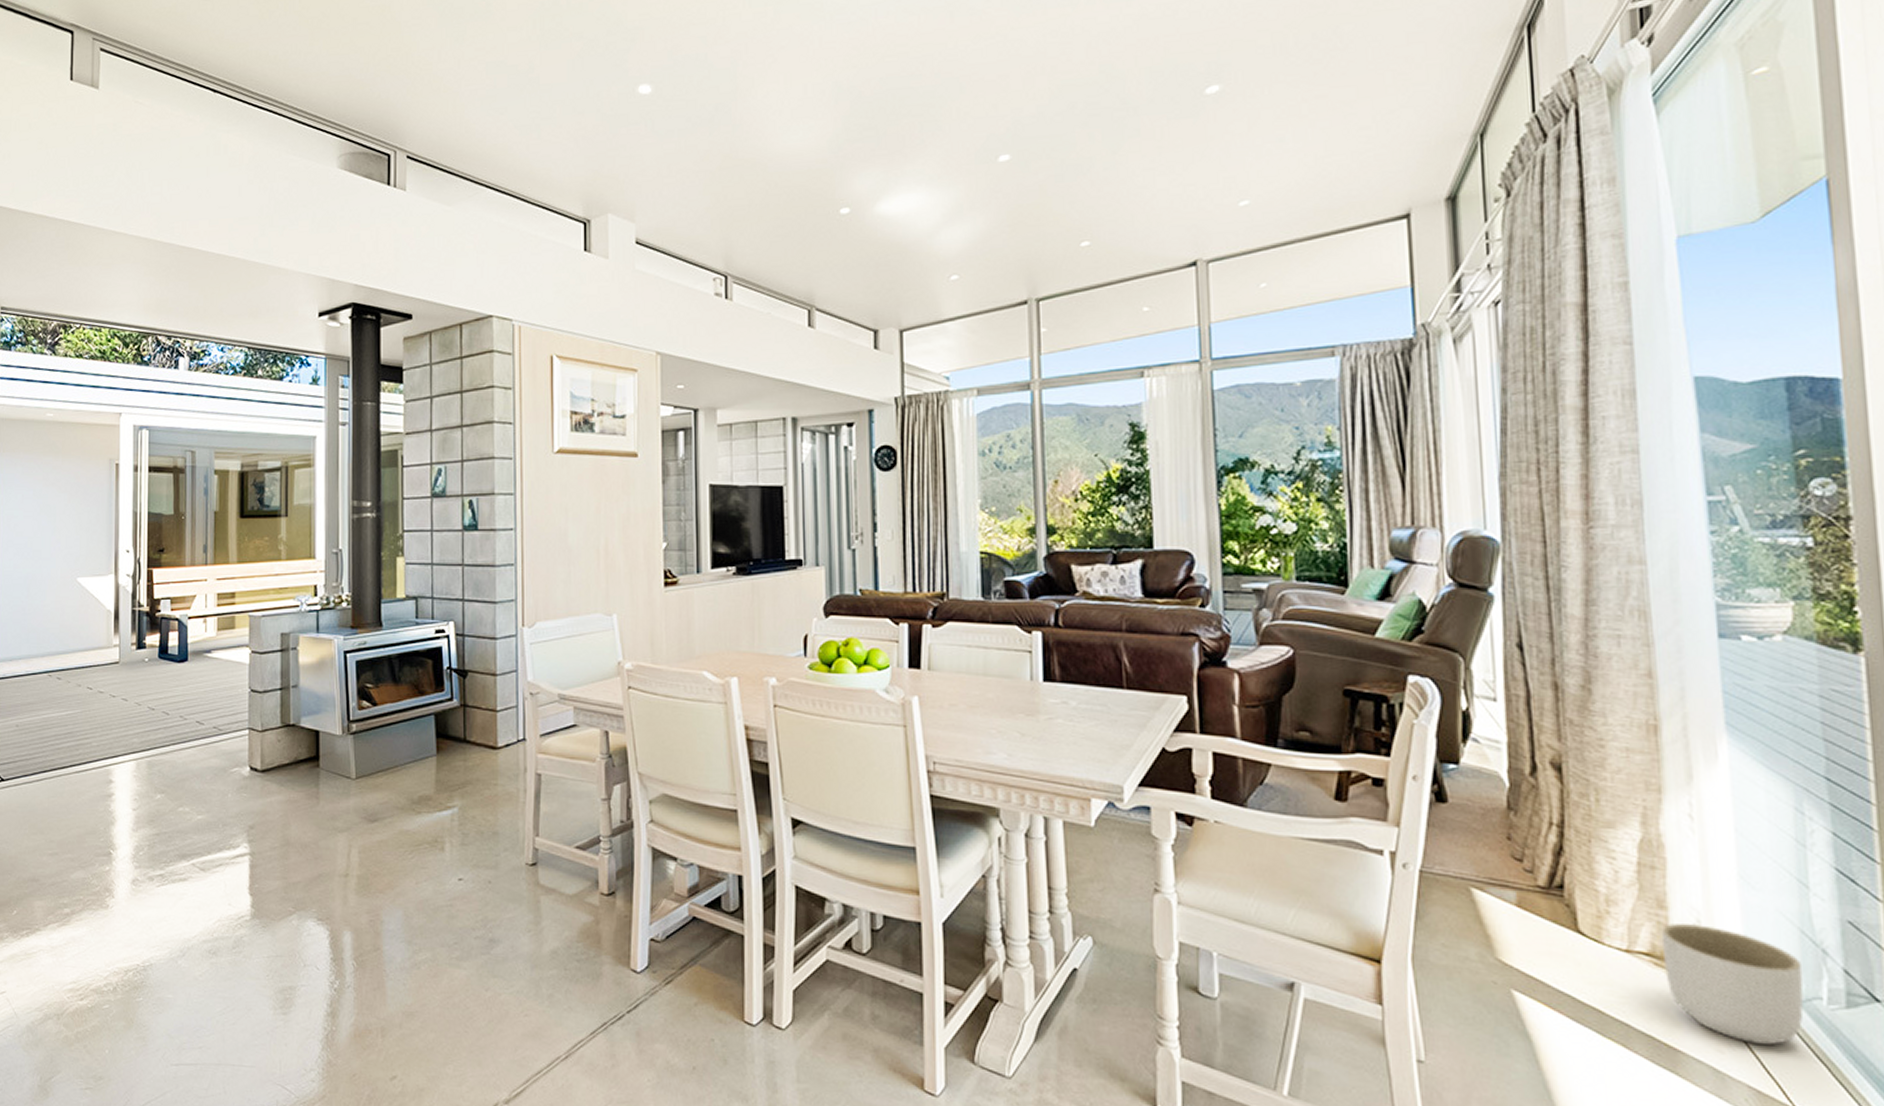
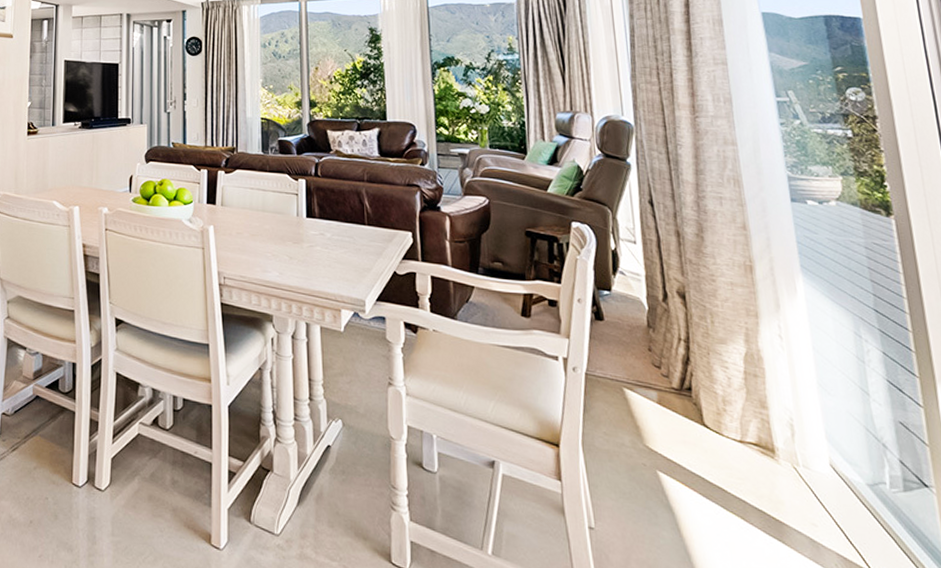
planter: present [1661,924,1804,1045] -> none [764,420,873,520]

